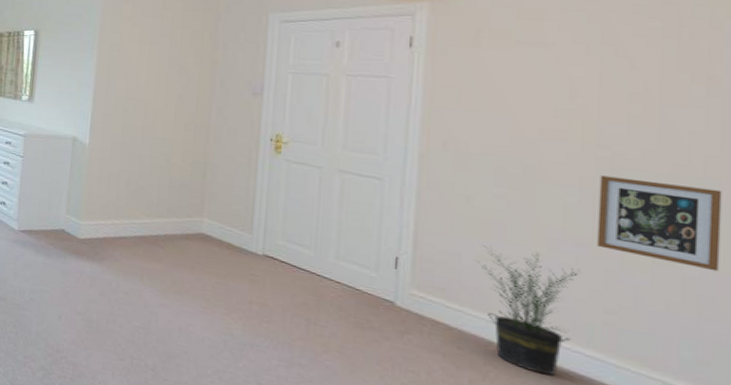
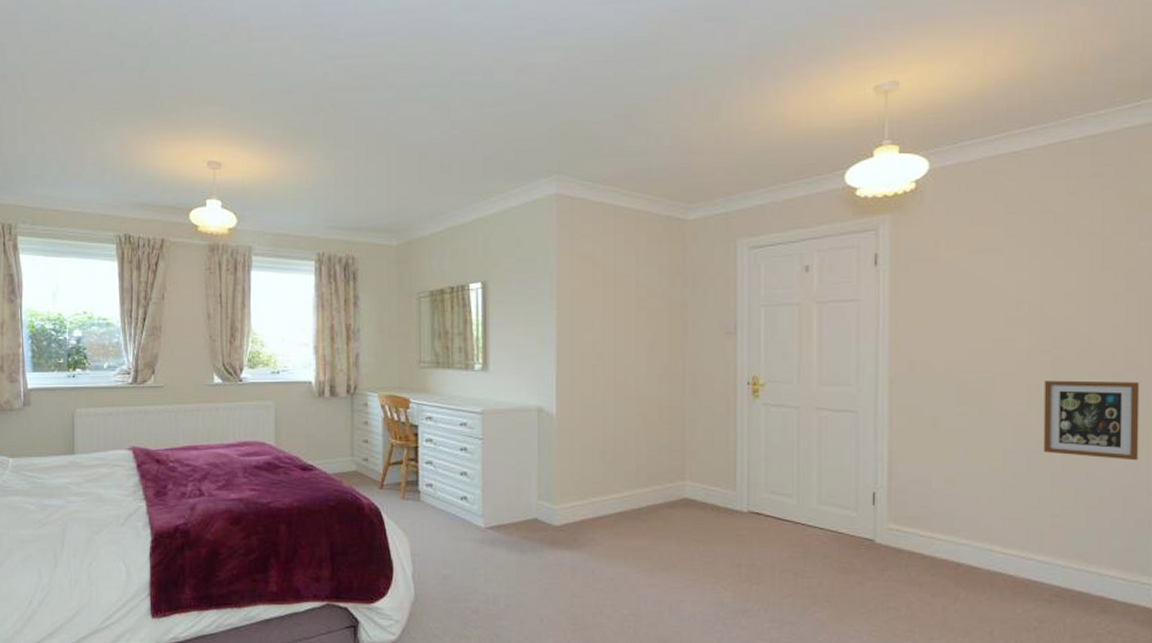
potted plant: present [474,245,580,376] -> none [942,466,1031,587]

